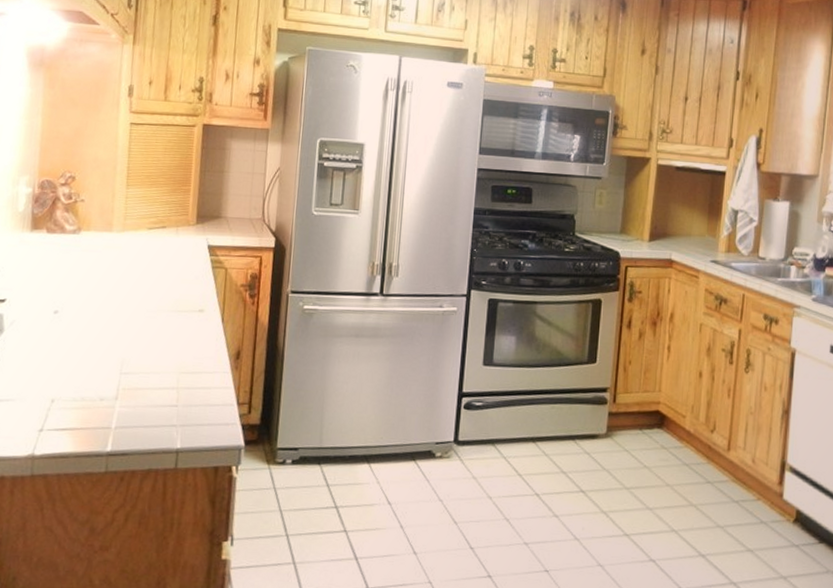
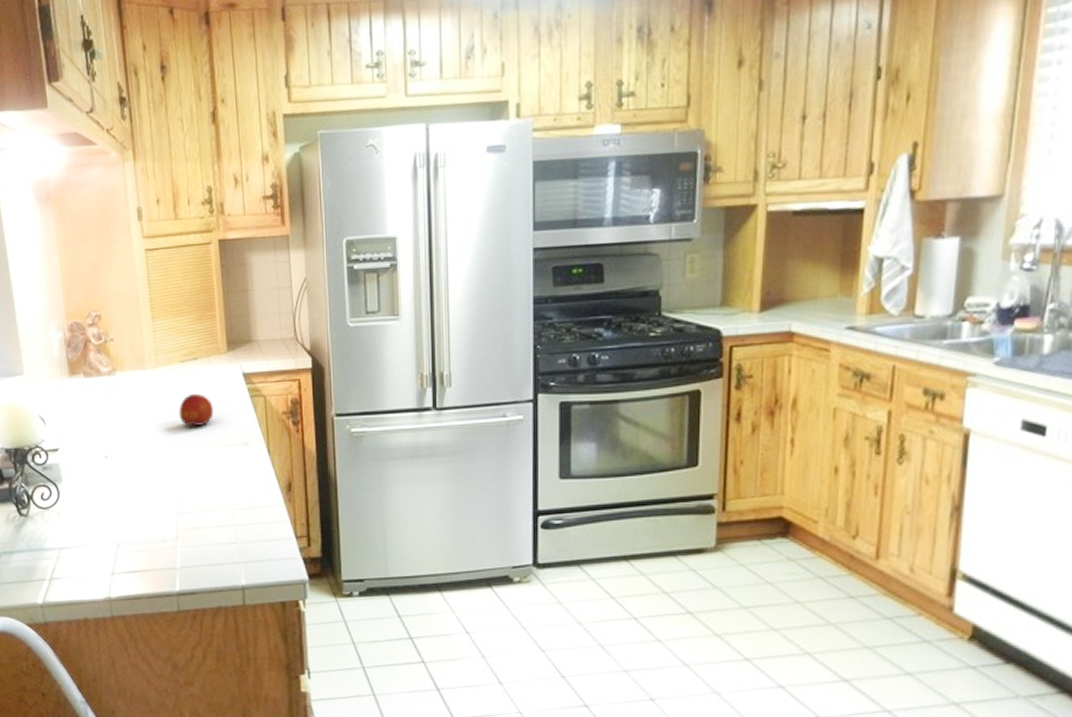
fruit: none [138,259,174,291] -> present [179,393,213,427]

